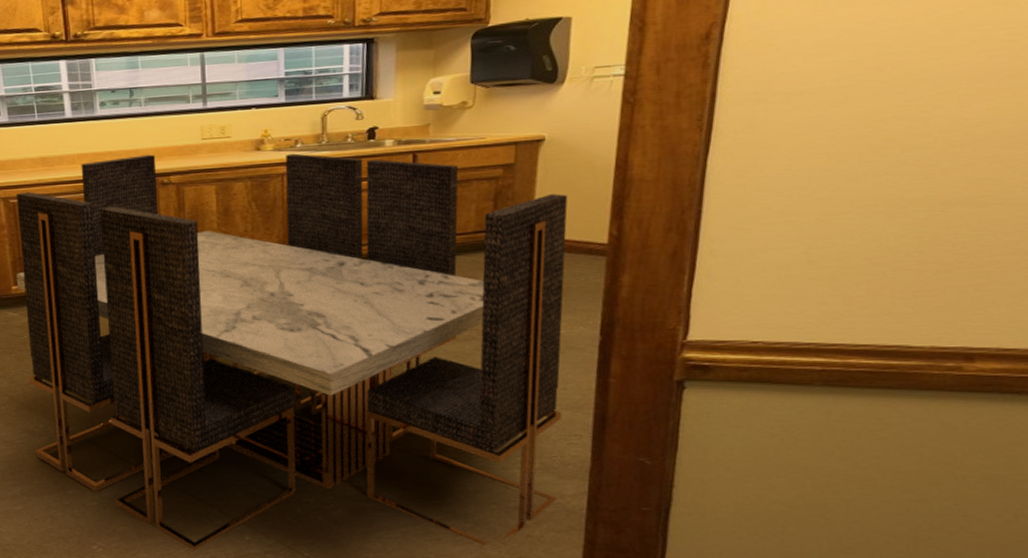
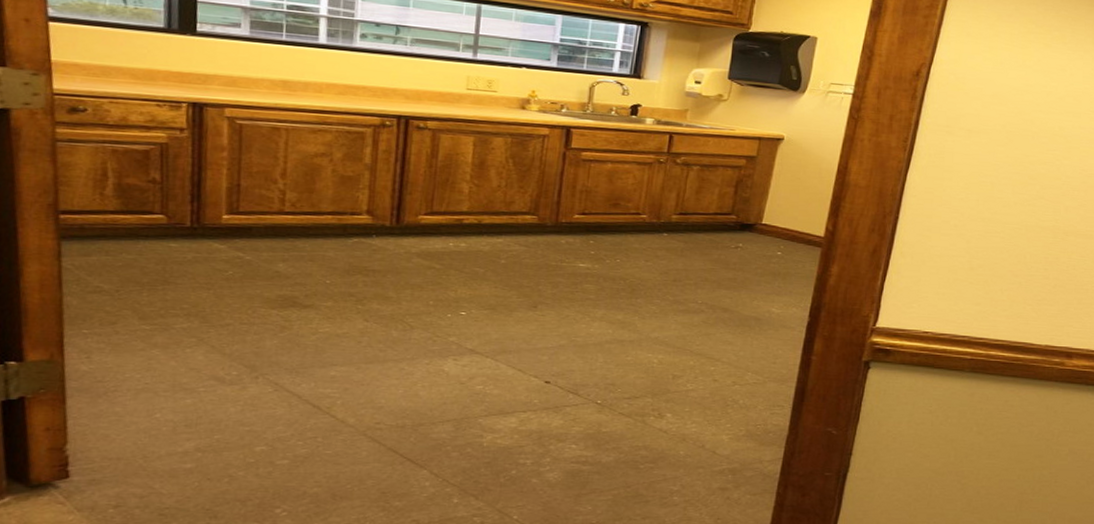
dining table: present [16,153,568,550] -> none [221,93,797,514]

